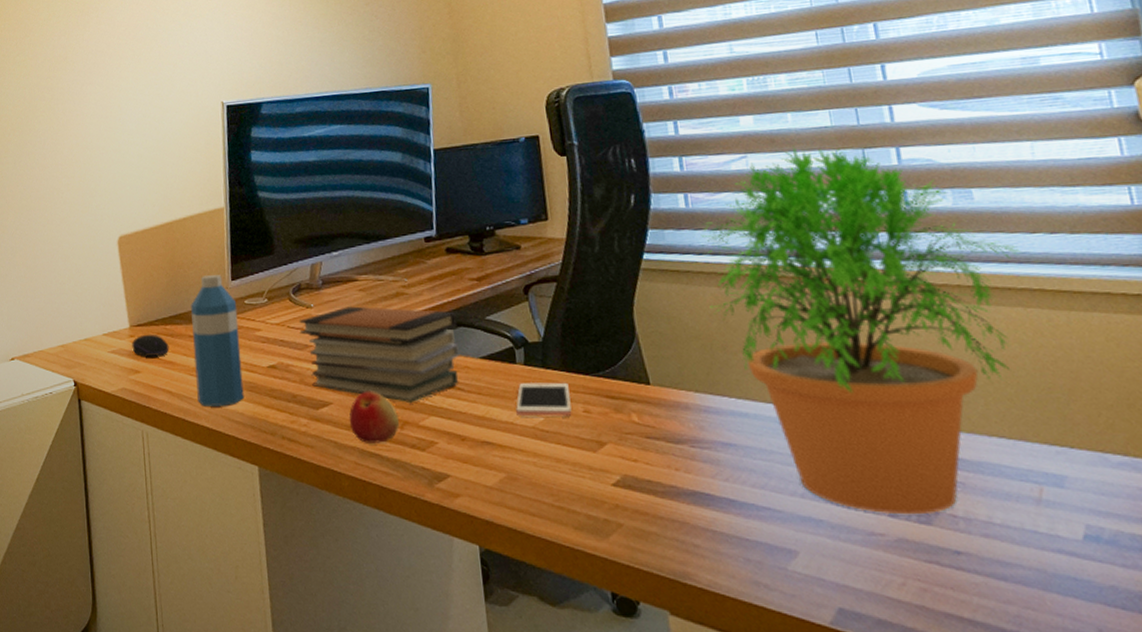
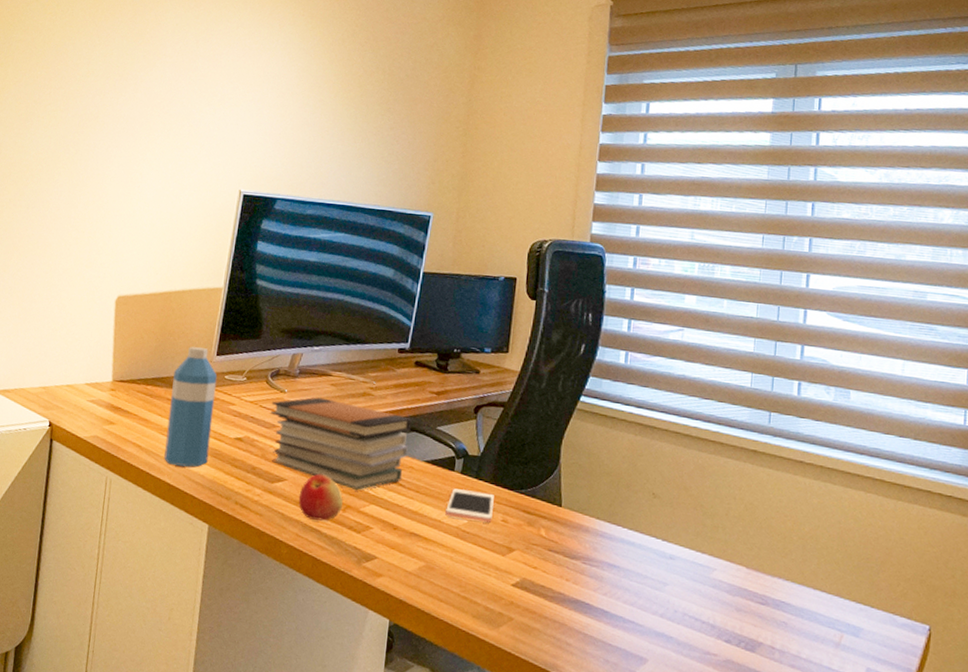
computer mouse: present [132,334,170,356] -> none [111,390,147,412]
potted plant: present [700,146,1021,515] -> none [624,328,874,644]

